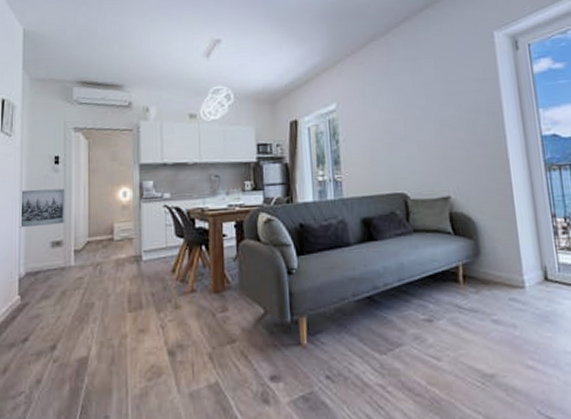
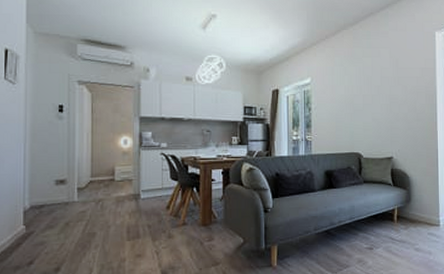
wall art: present [19,188,65,228] -> none [23,133,69,167]

